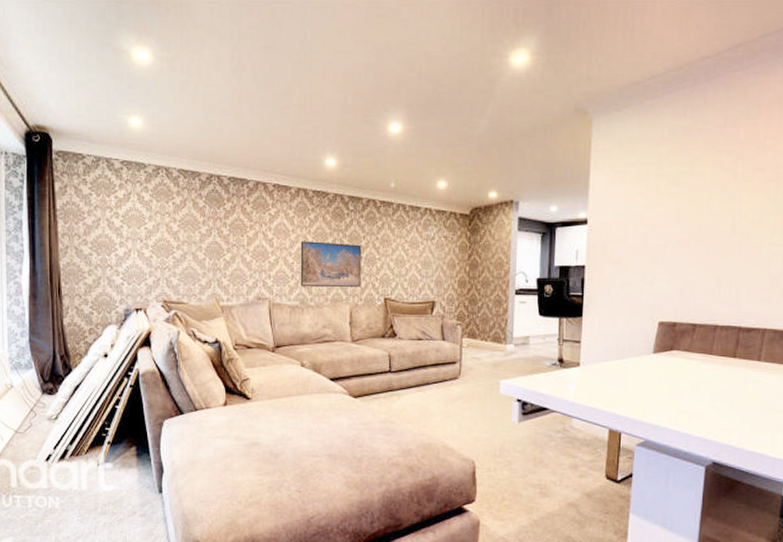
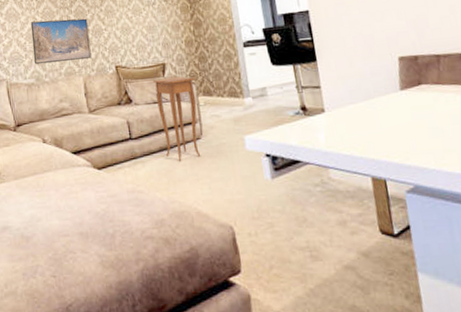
side table: none [419,316,463,398] -> present [152,76,201,161]

